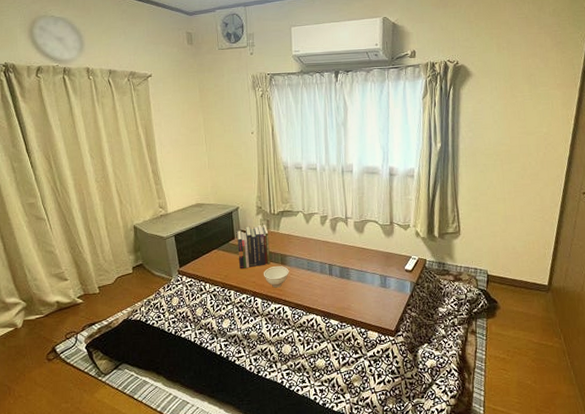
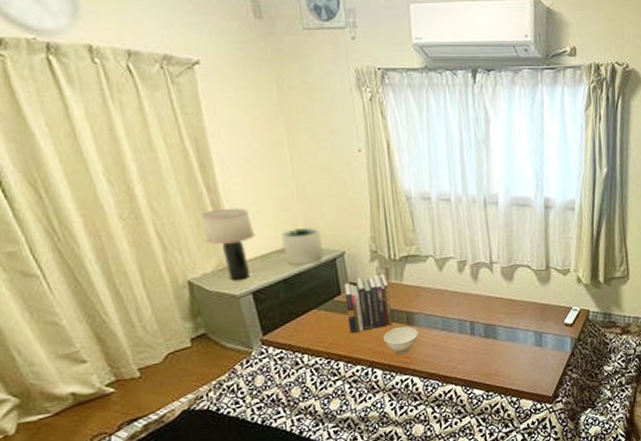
table lamp: none [145,174,179,227] -> present [201,208,256,281]
planter: none [195,189,223,217] -> present [280,228,323,266]

